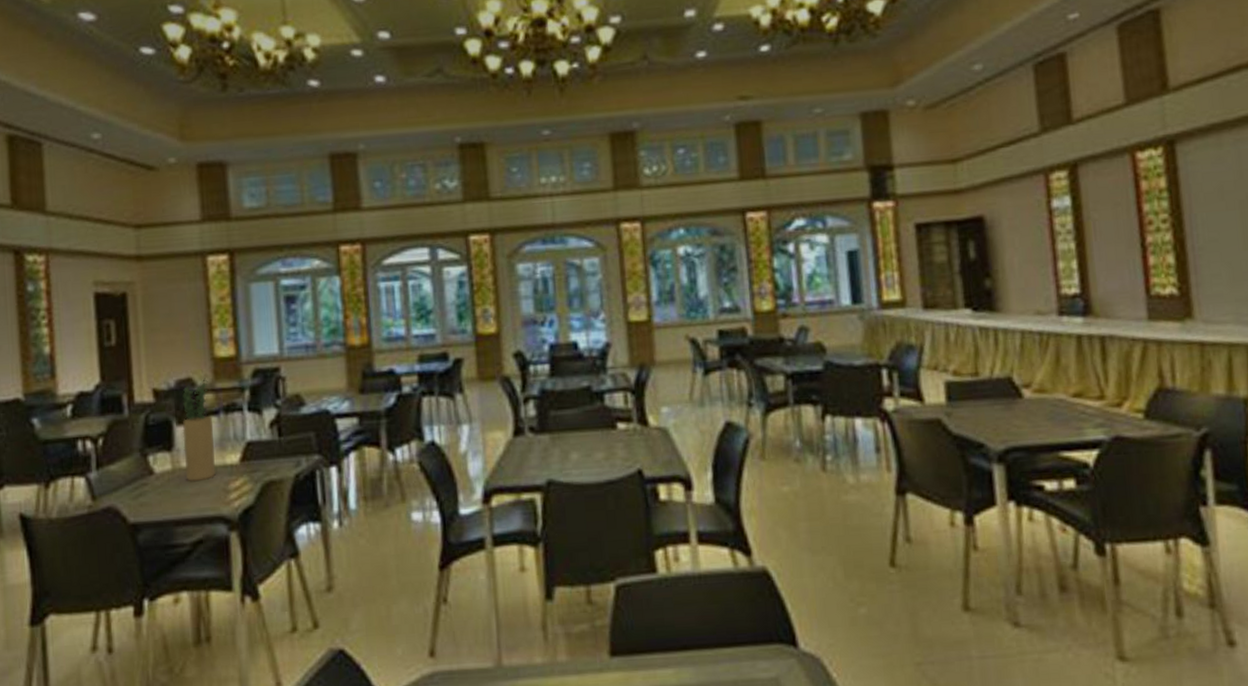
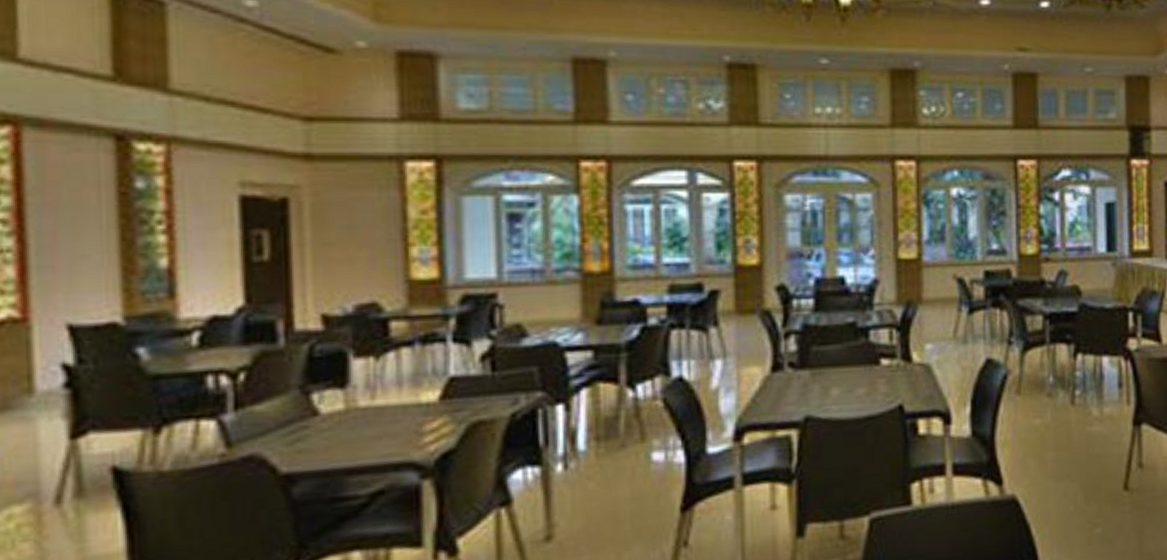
vase: present [182,375,217,482] -> none [362,300,407,424]

